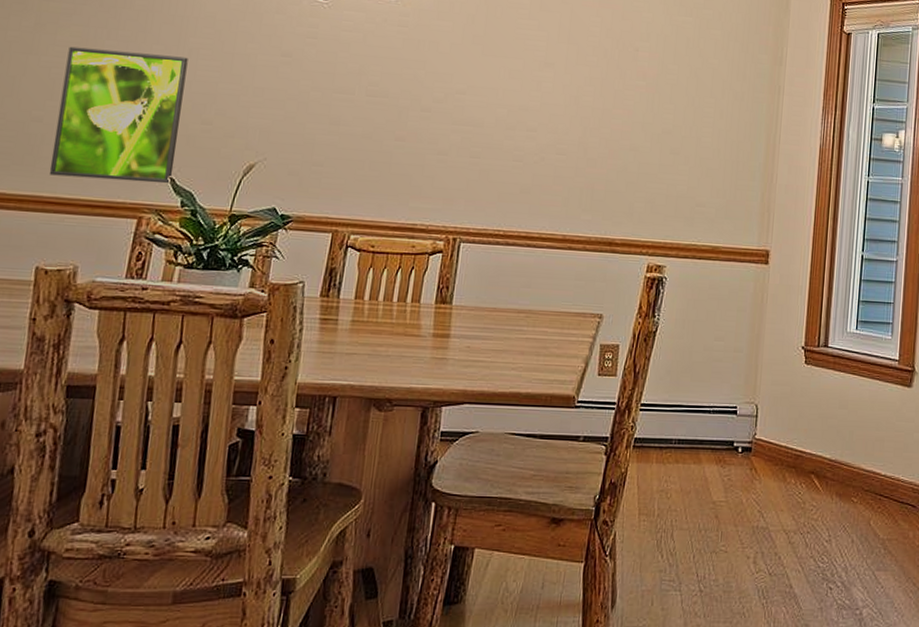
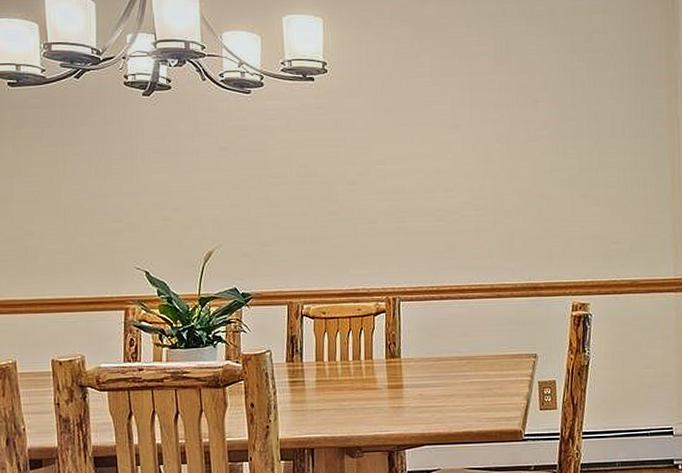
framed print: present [49,46,188,184] -> none [43,163,147,280]

